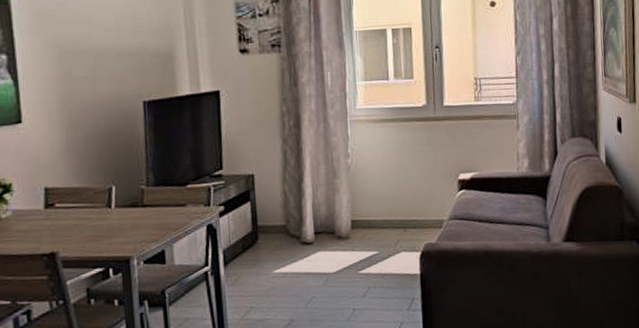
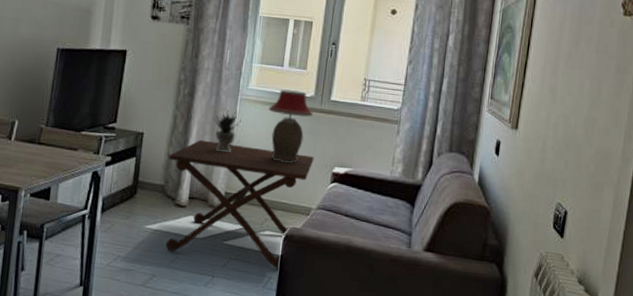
side table: none [285,167,438,293] -> present [165,139,314,270]
potted plant: none [324,135,355,180] -> present [213,110,241,153]
table lamp: none [381,102,428,179] -> present [268,89,313,163]

